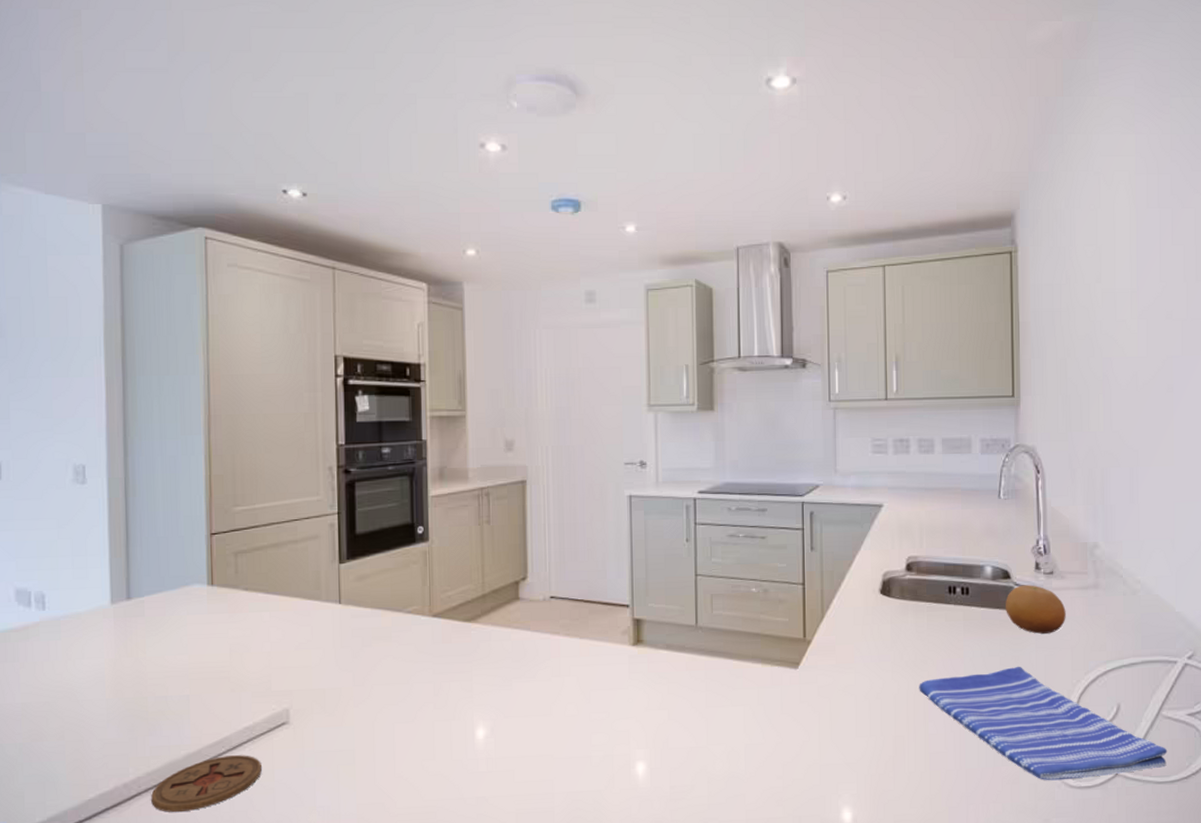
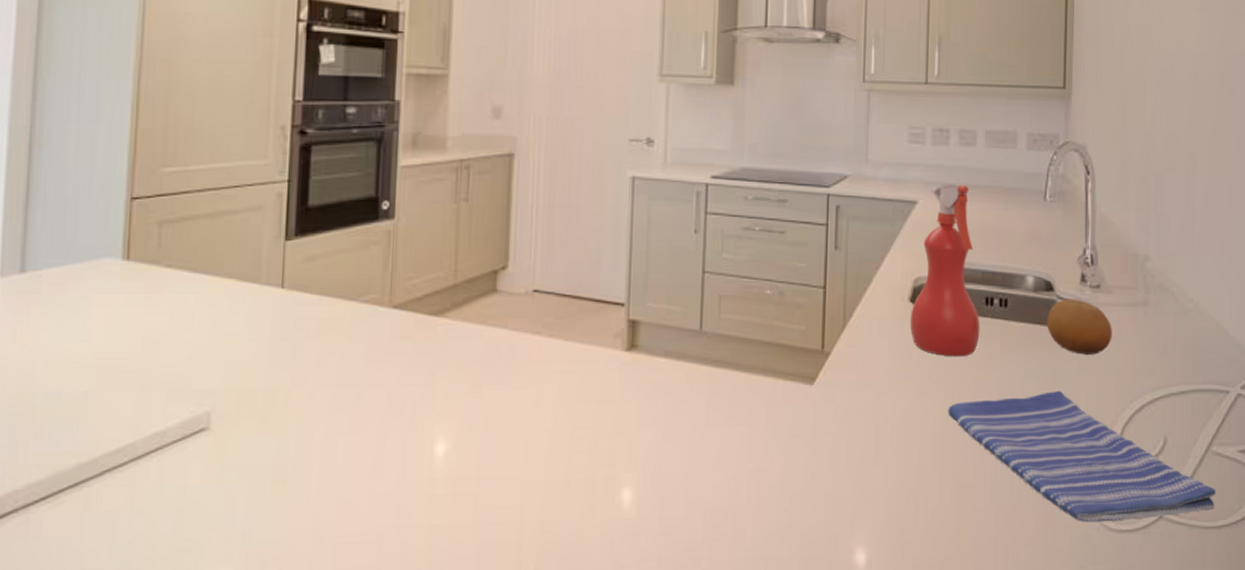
coaster: present [151,755,262,812] -> none [29,466,171,534]
spray bottle: none [881,487,945,640] -> present [910,184,980,357]

